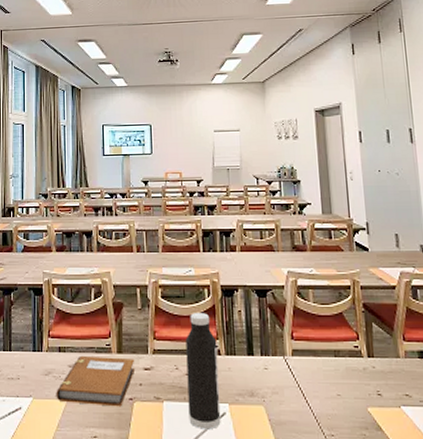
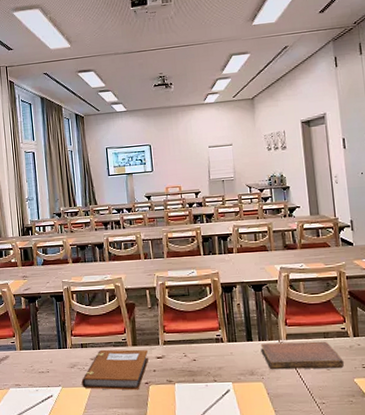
water bottle: present [185,313,221,430] -> none [192,308,226,405]
notebook: none [262,359,356,393] -> present [260,341,344,370]

